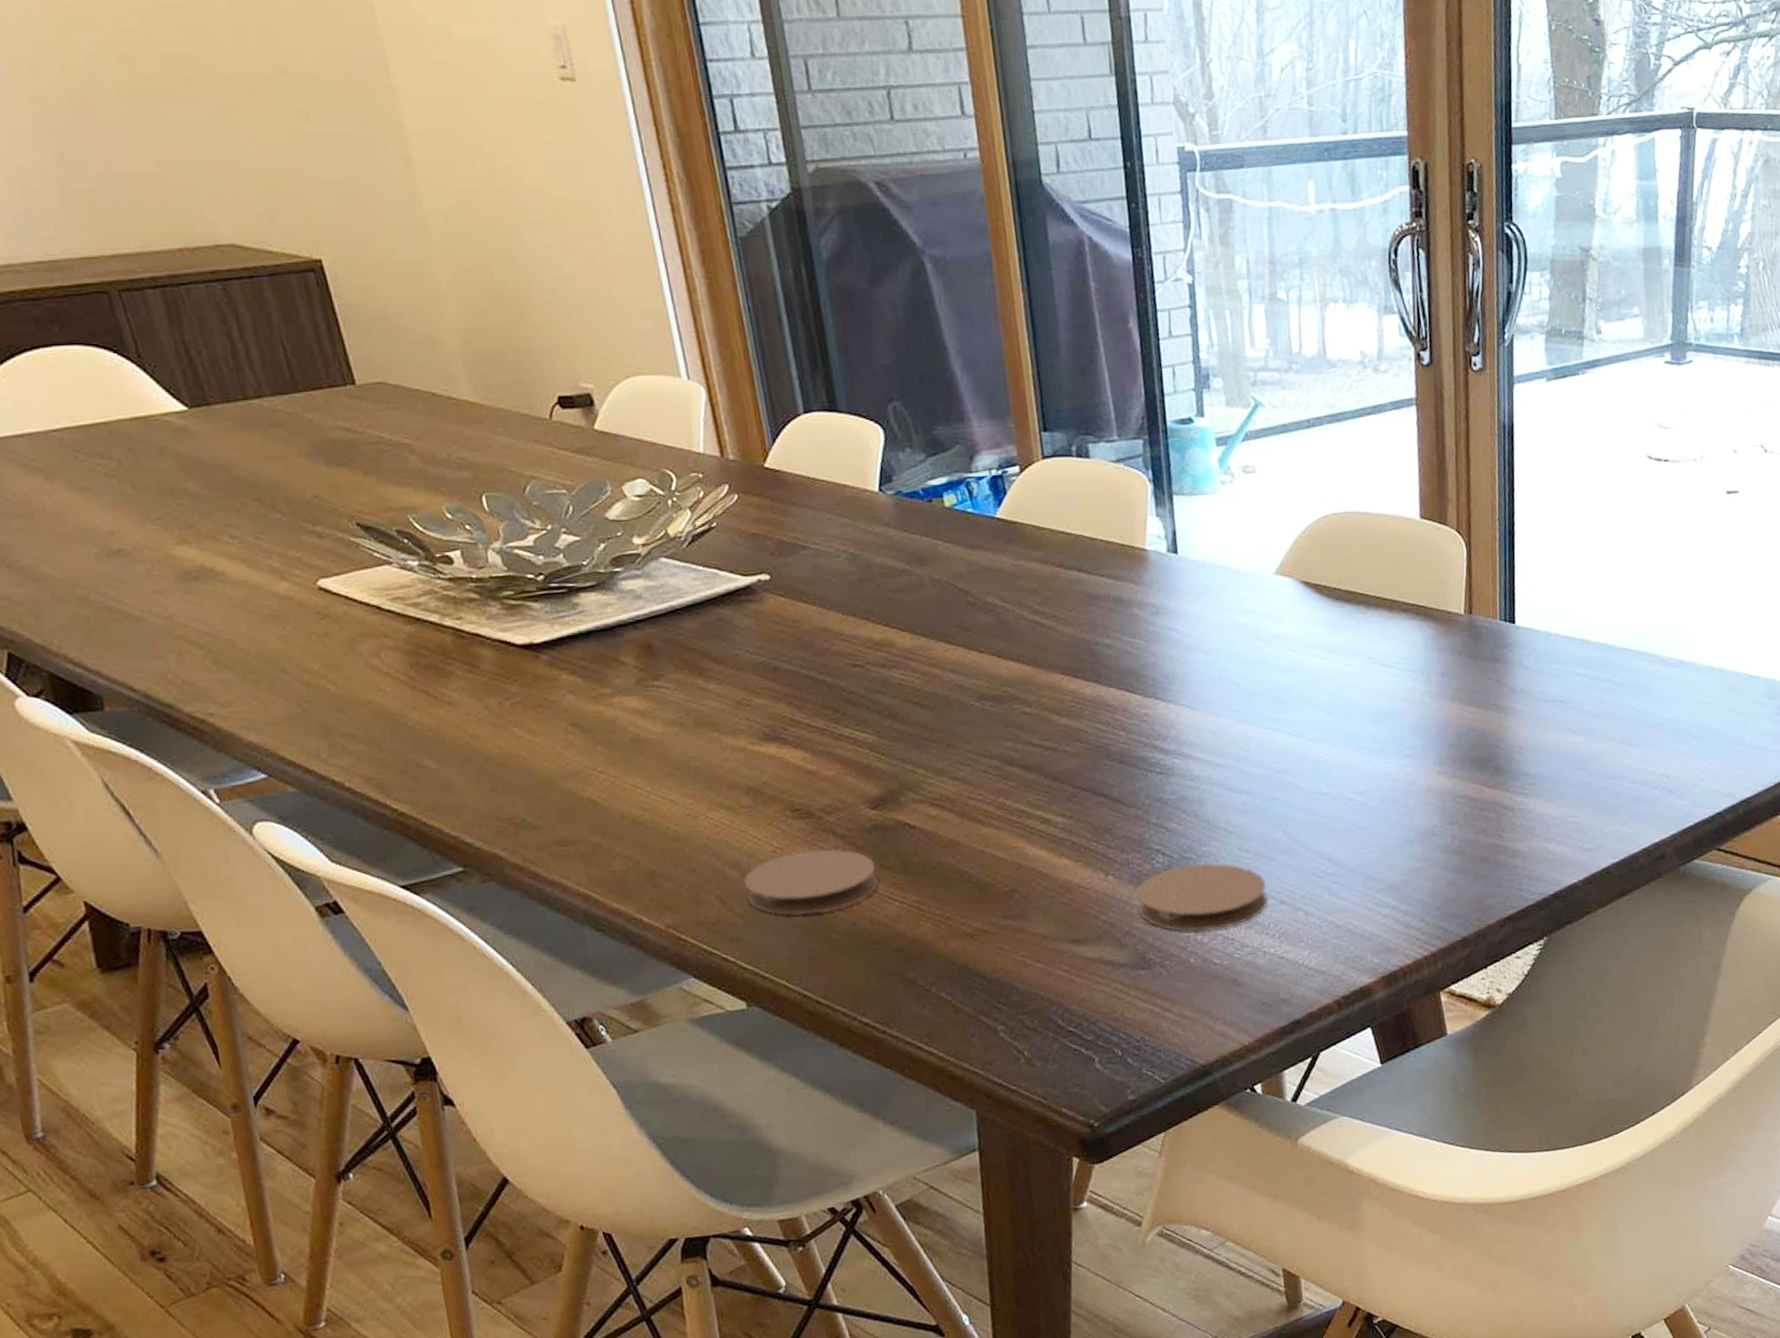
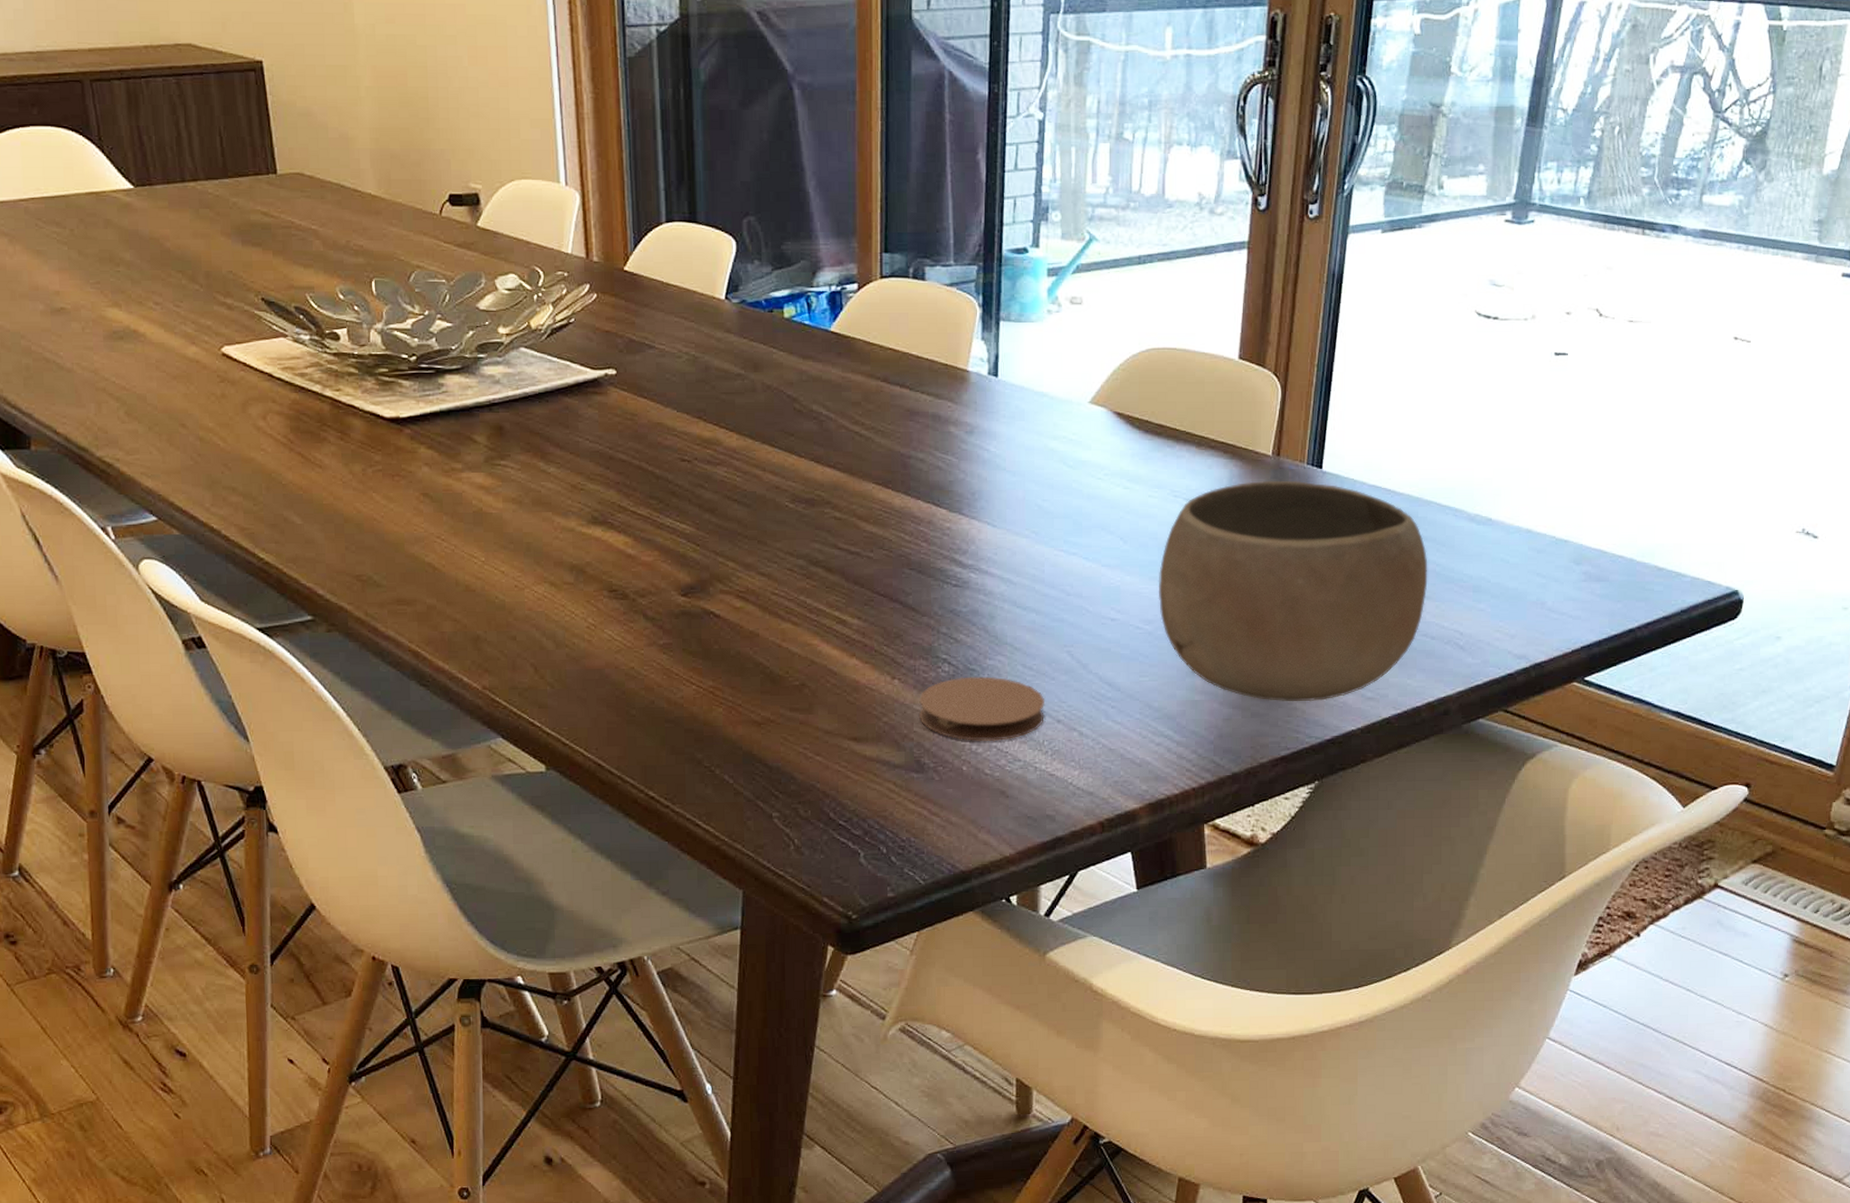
coaster: present [743,848,878,915] -> none [557,629,679,688]
bowl: none [1365,637,1631,861] -> present [1158,480,1428,702]

